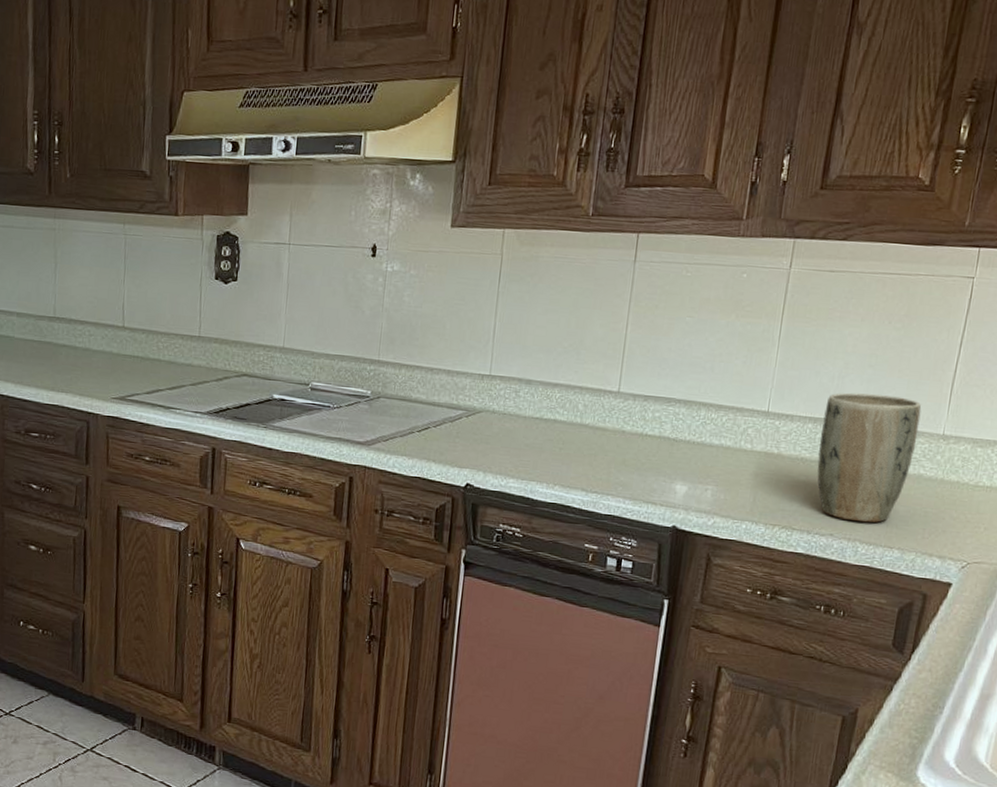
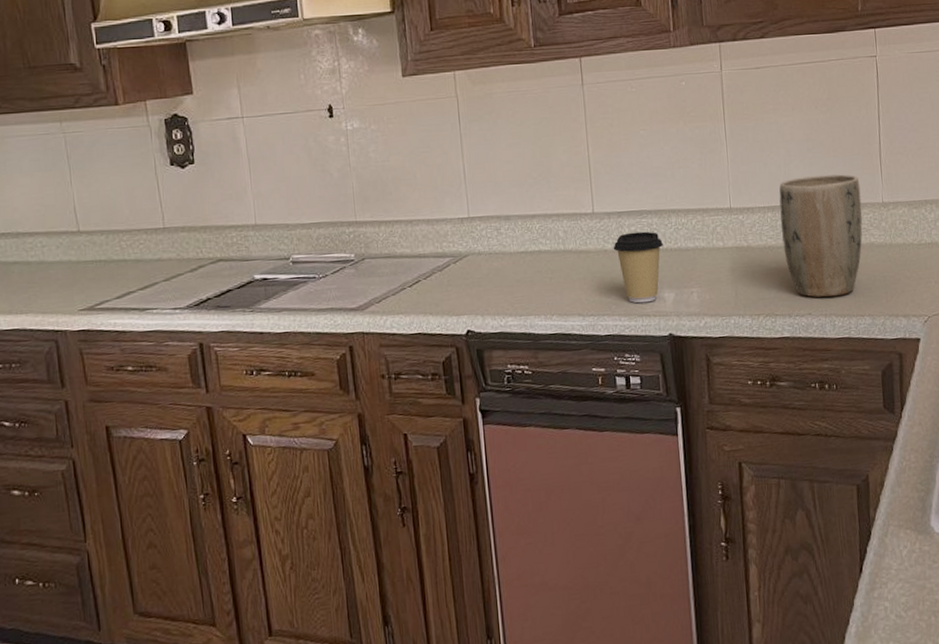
coffee cup: none [632,418,686,491] -> present [613,231,663,303]

